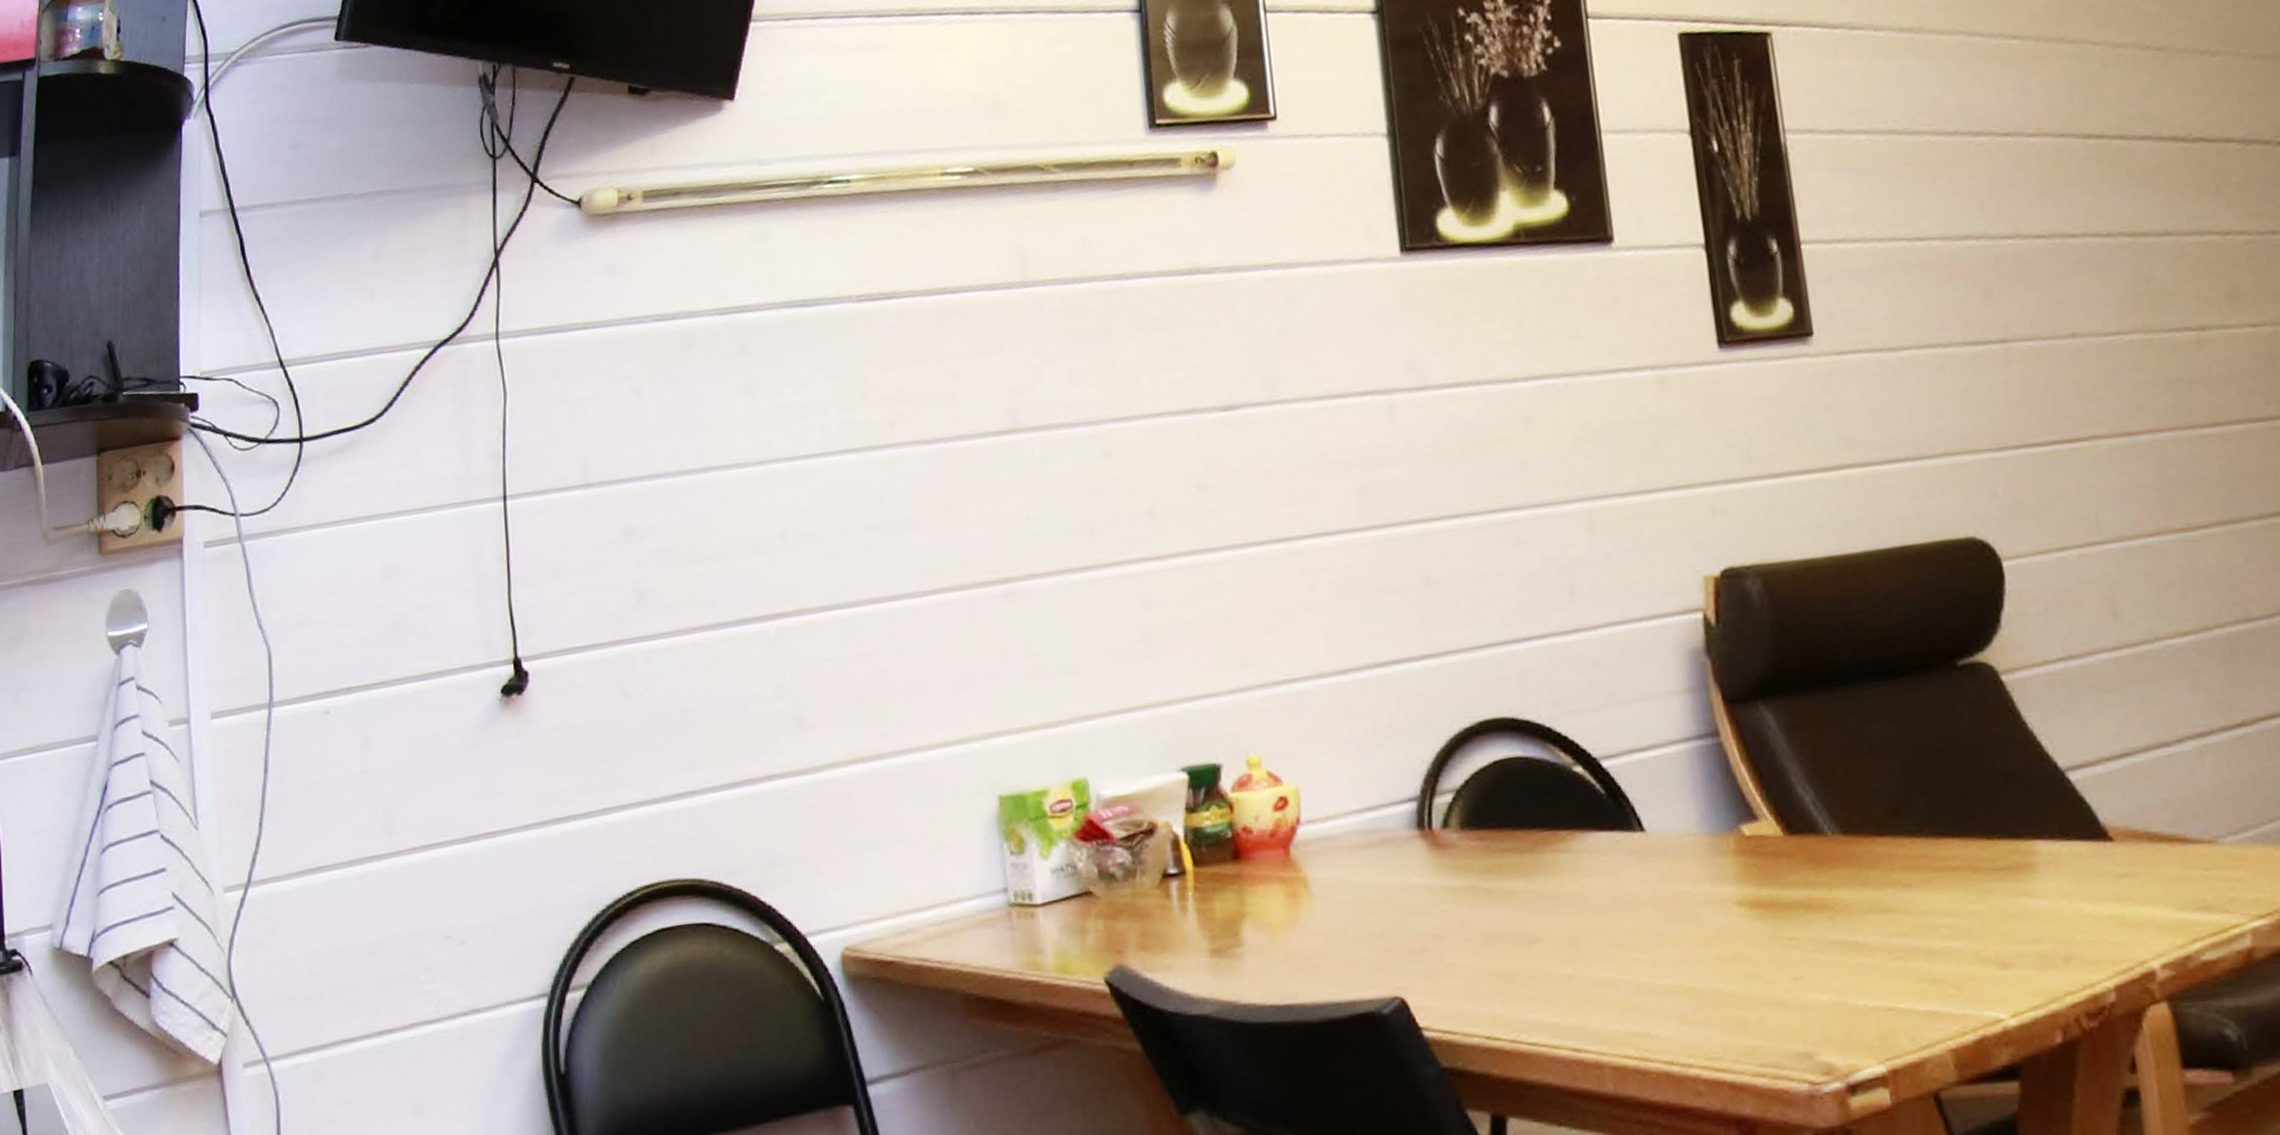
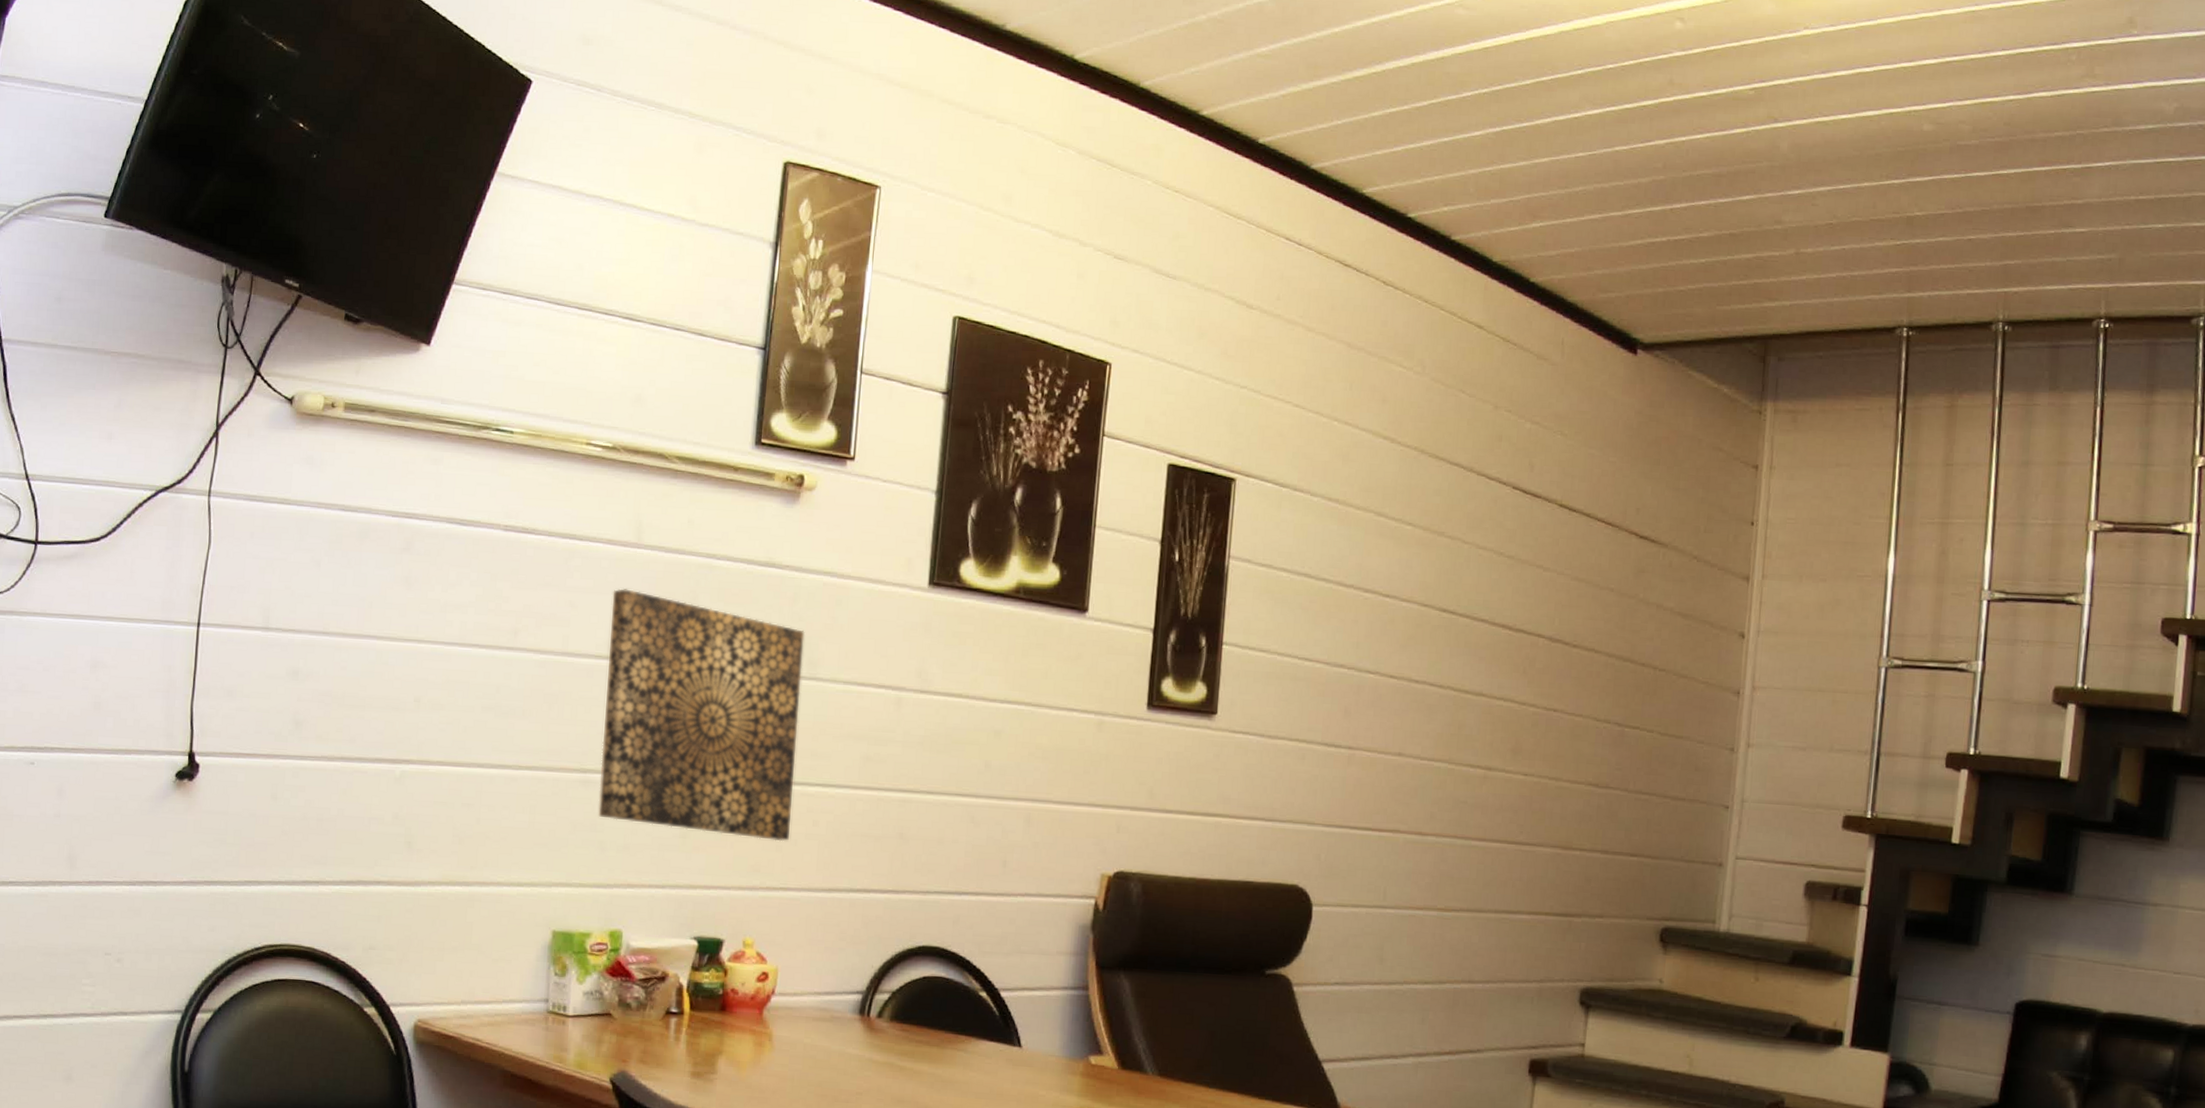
wall art: none [1003,339,1283,636] -> present [598,588,805,842]

